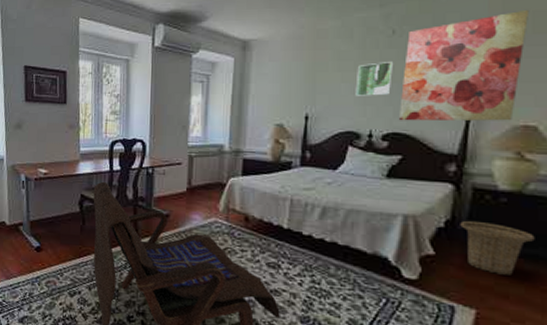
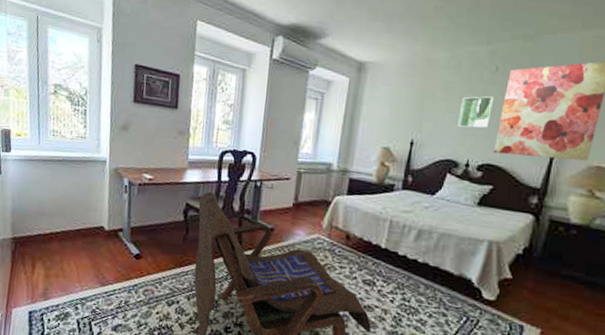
basket: present [460,220,535,275] -> none [536,249,595,300]

